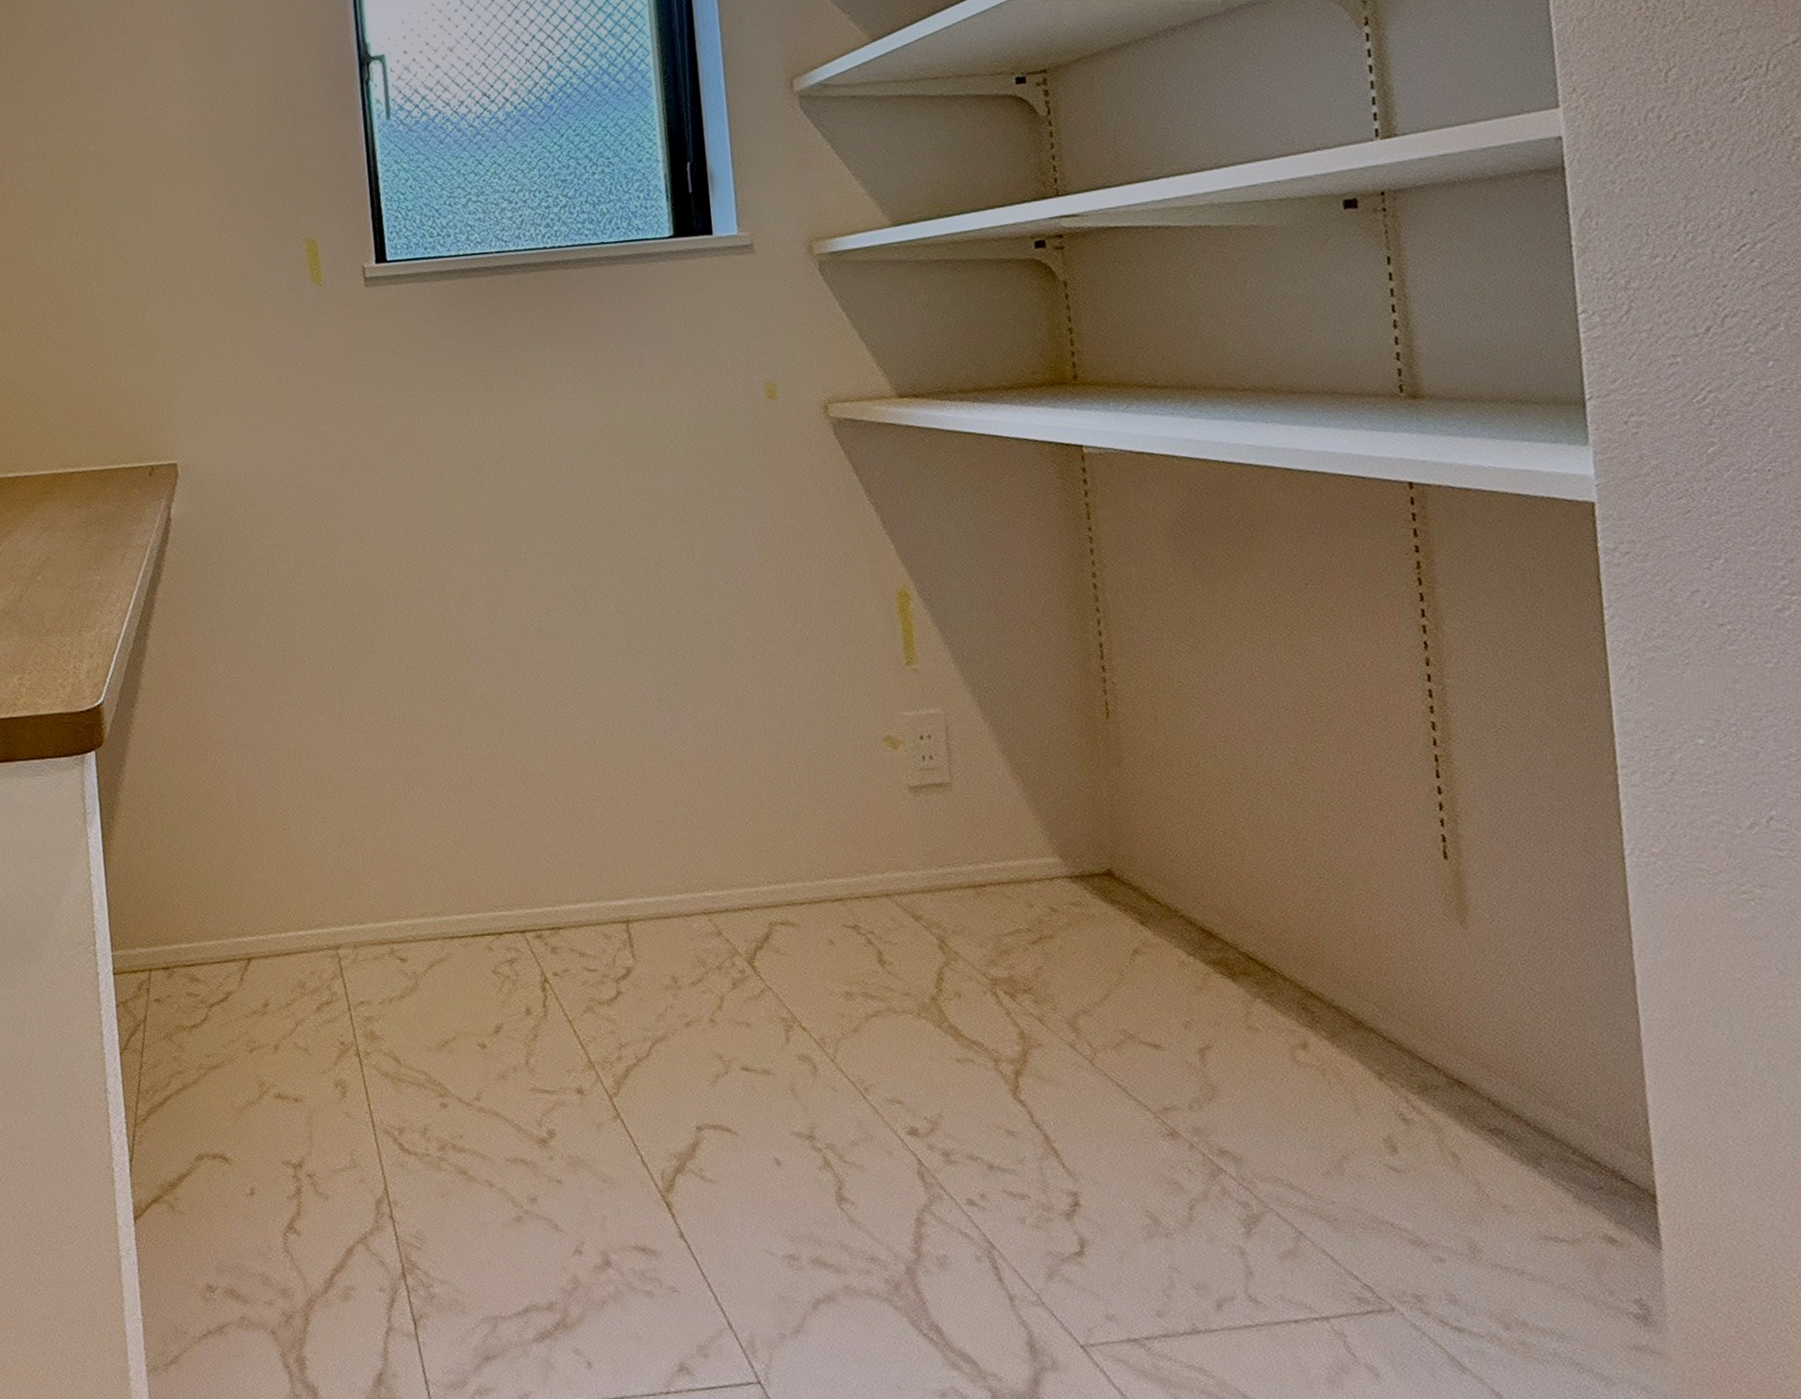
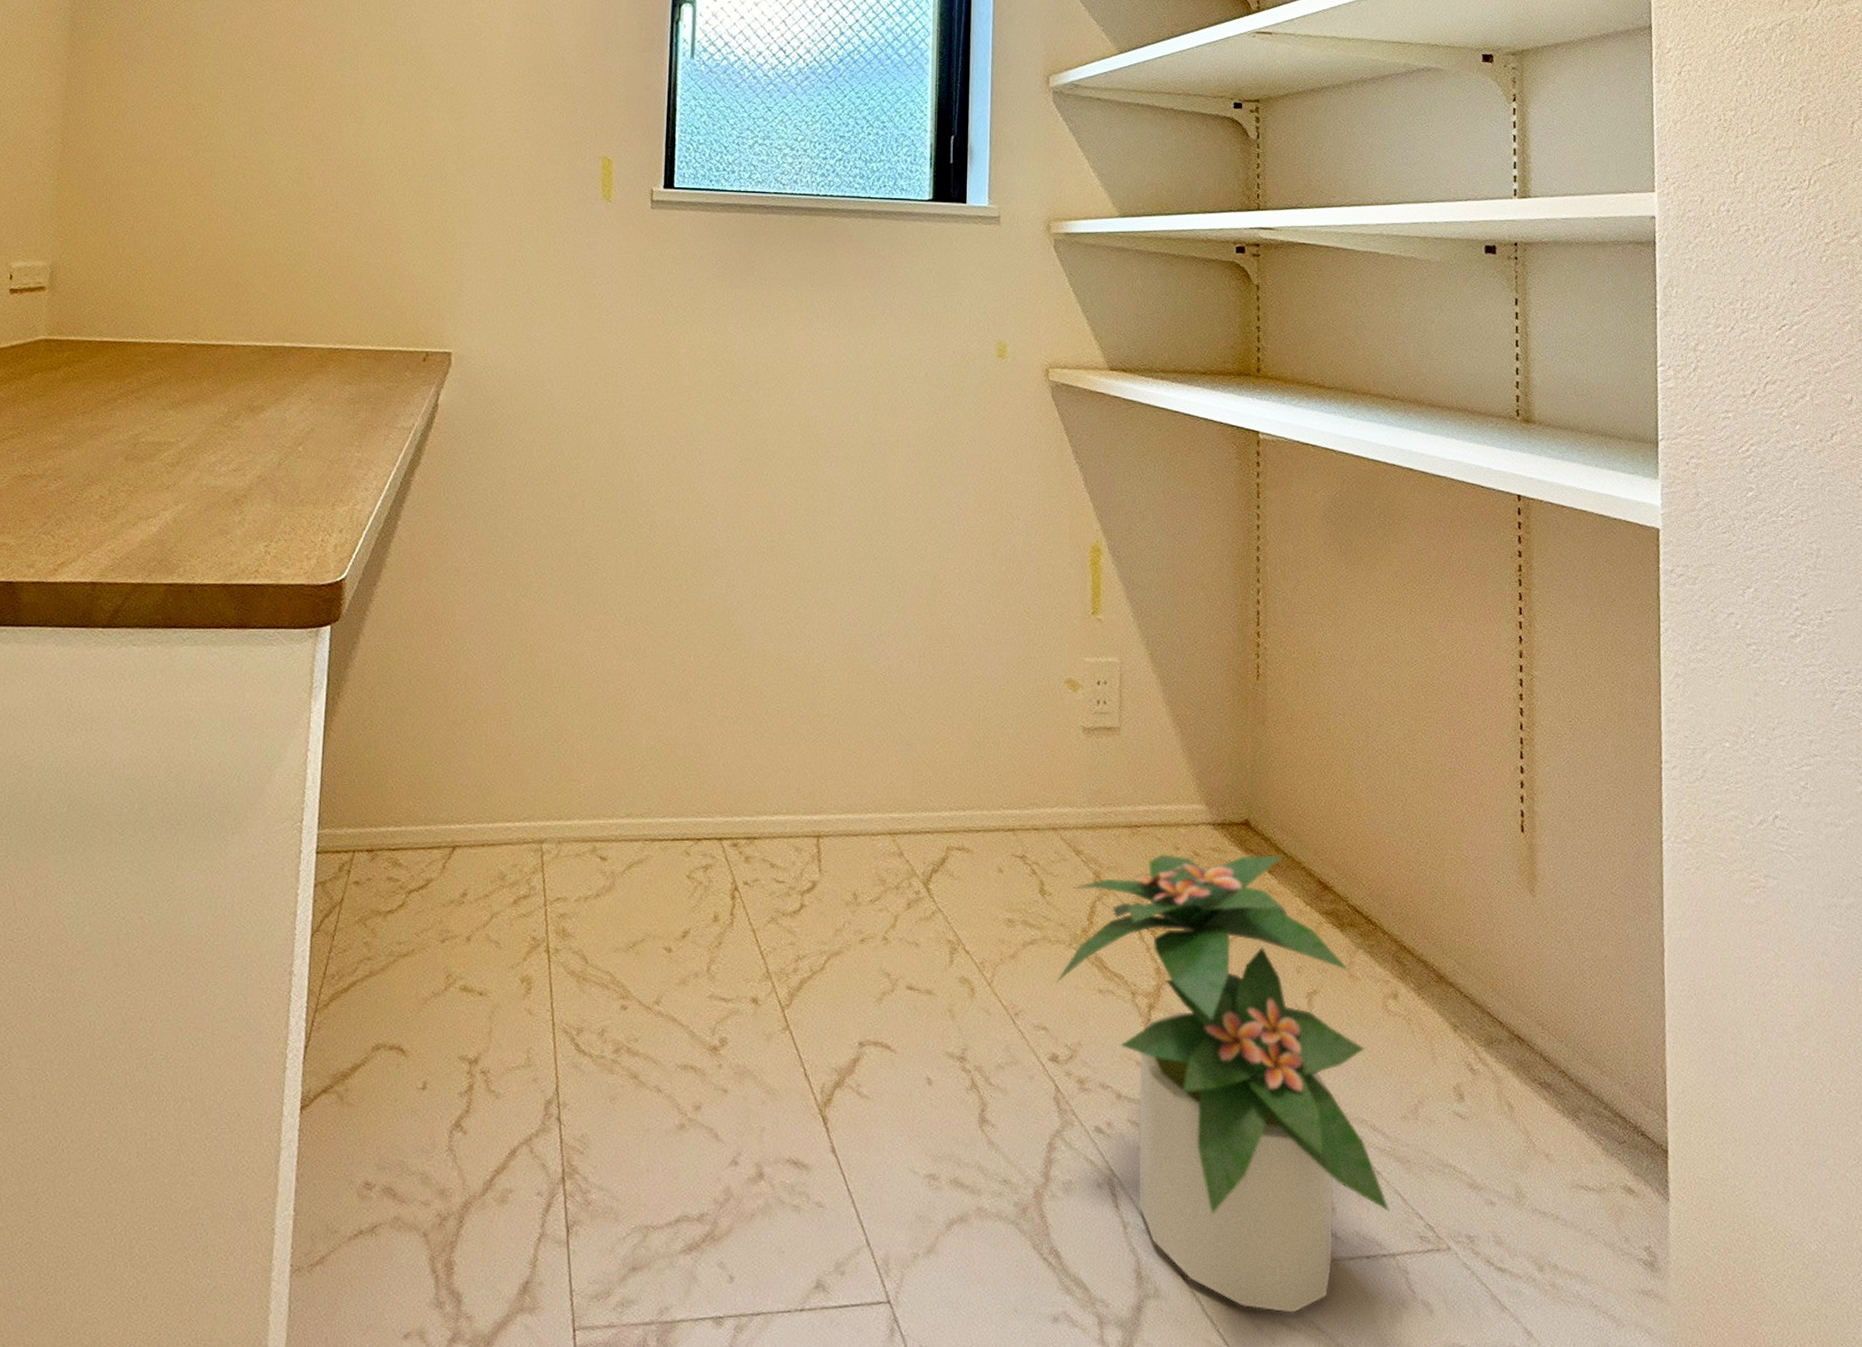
potted plant: none [906,904,1318,1381] -> present [1055,854,1390,1313]

